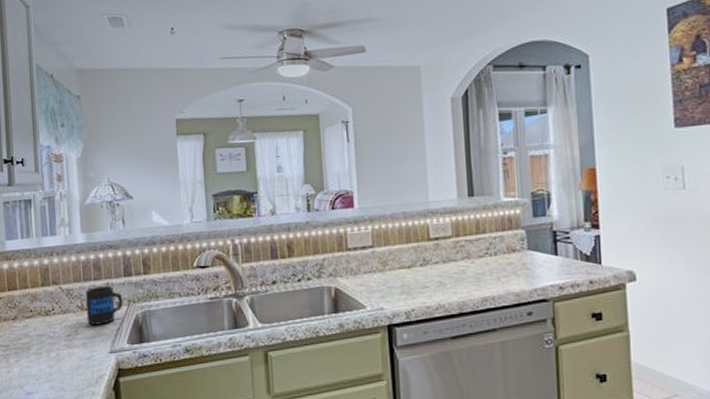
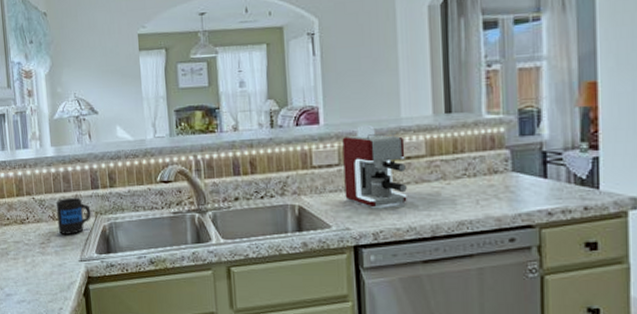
coffee maker: none [375,207,436,287] -> present [342,124,407,208]

